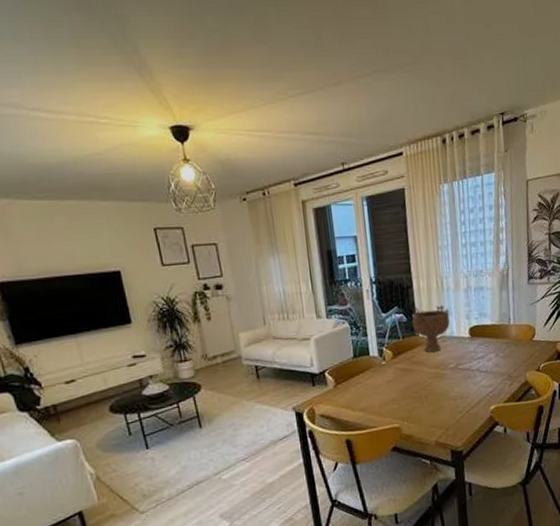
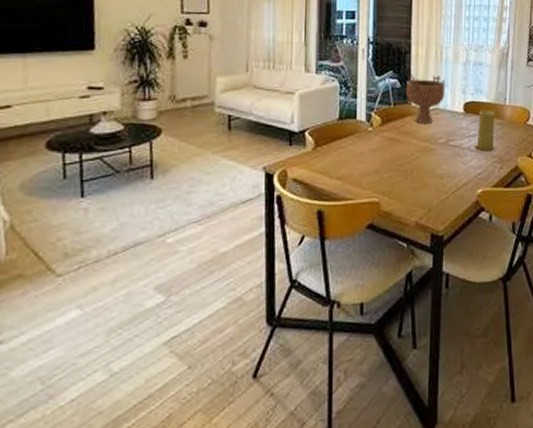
candle: none [483,332,506,372] -> present [474,110,497,152]

